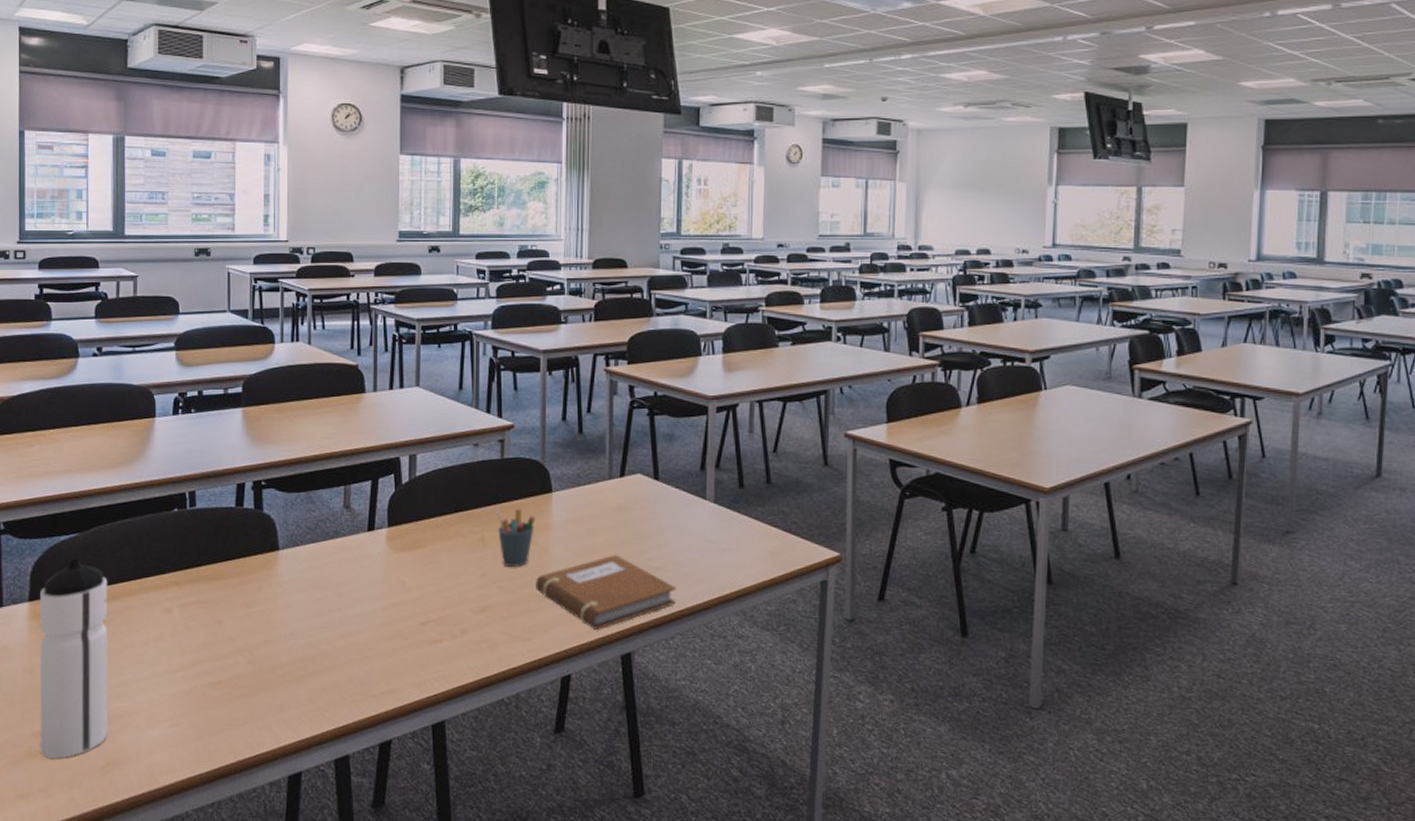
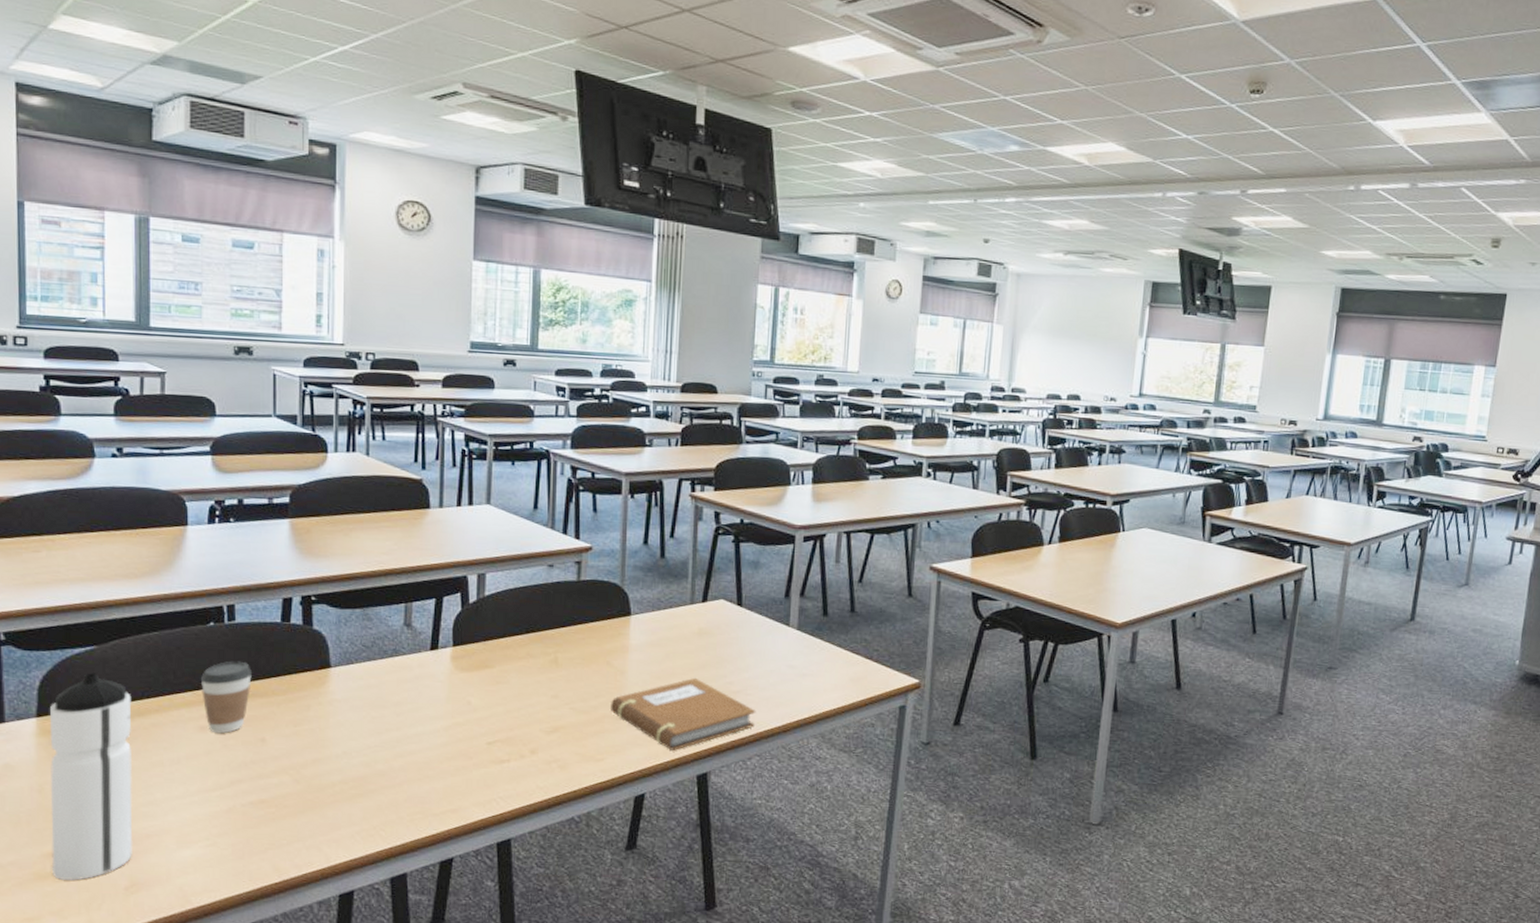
coffee cup: none [166,545,211,616] -> present [200,661,253,734]
pen holder: present [497,508,536,567] -> none [571,631,613,689]

